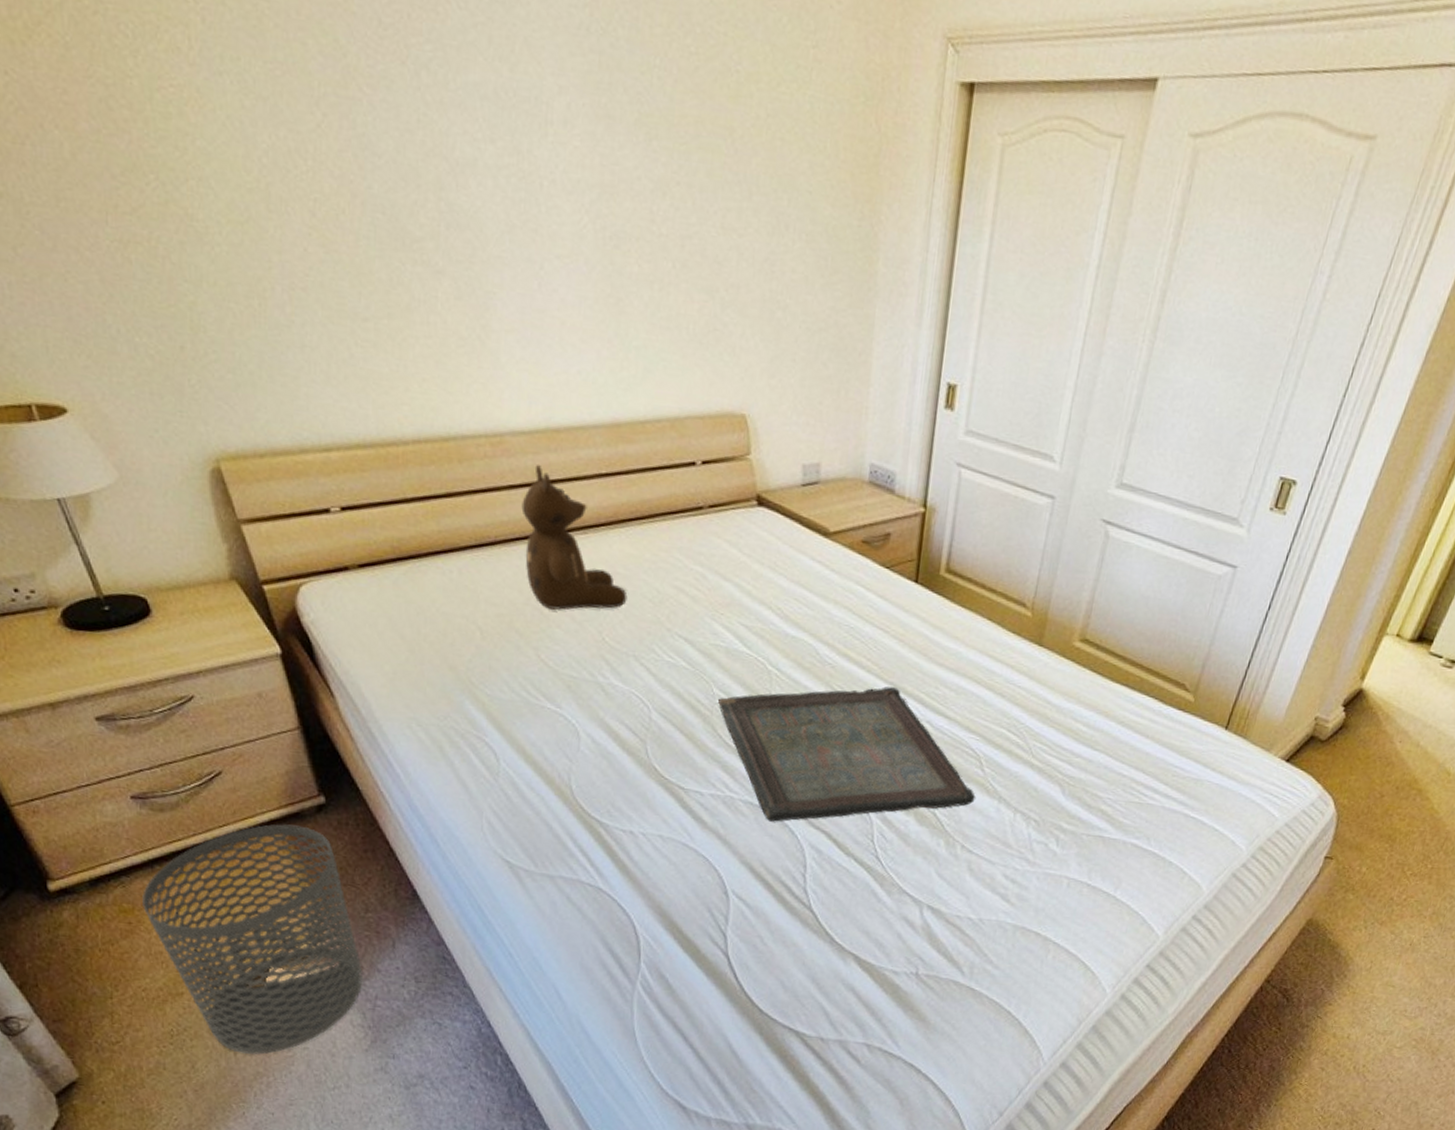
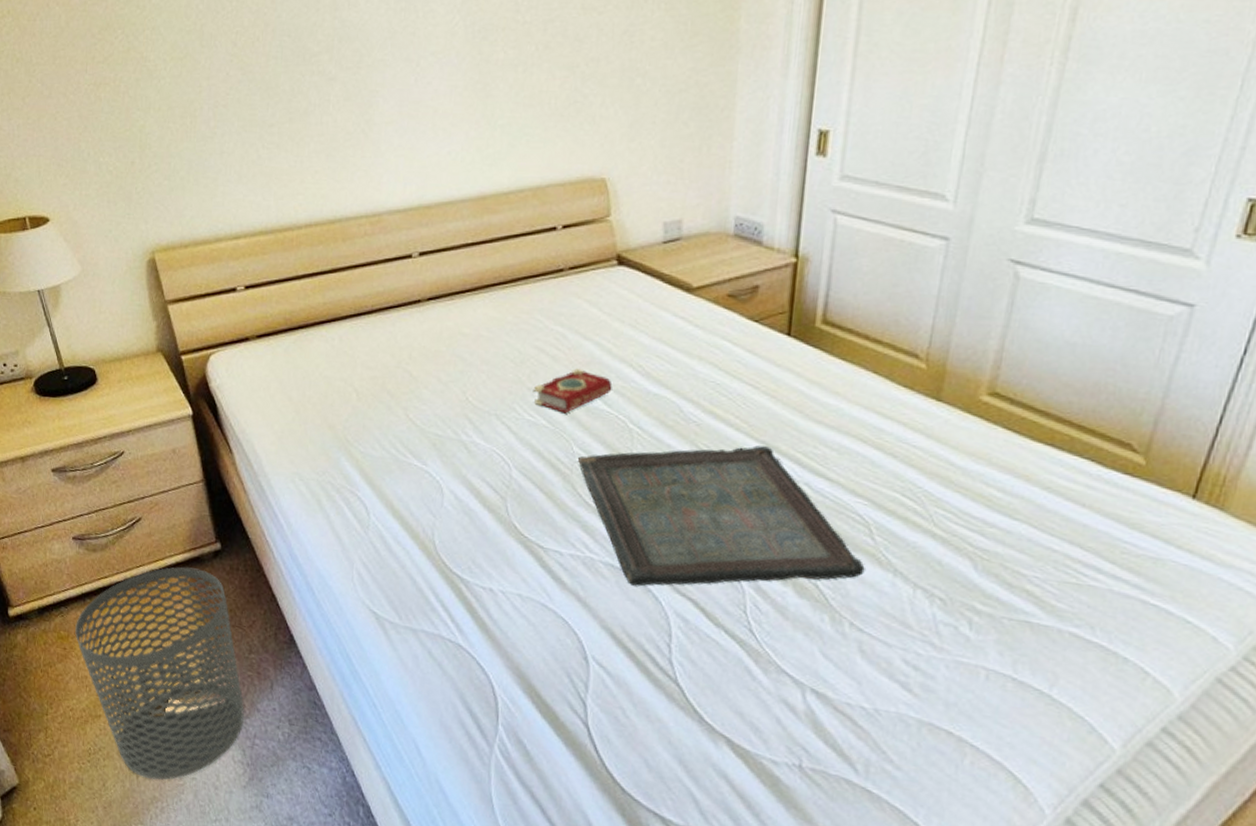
teddy bear: present [521,465,628,610] -> none [395,239,490,372]
book: none [673,610,752,655] -> present [534,368,612,414]

